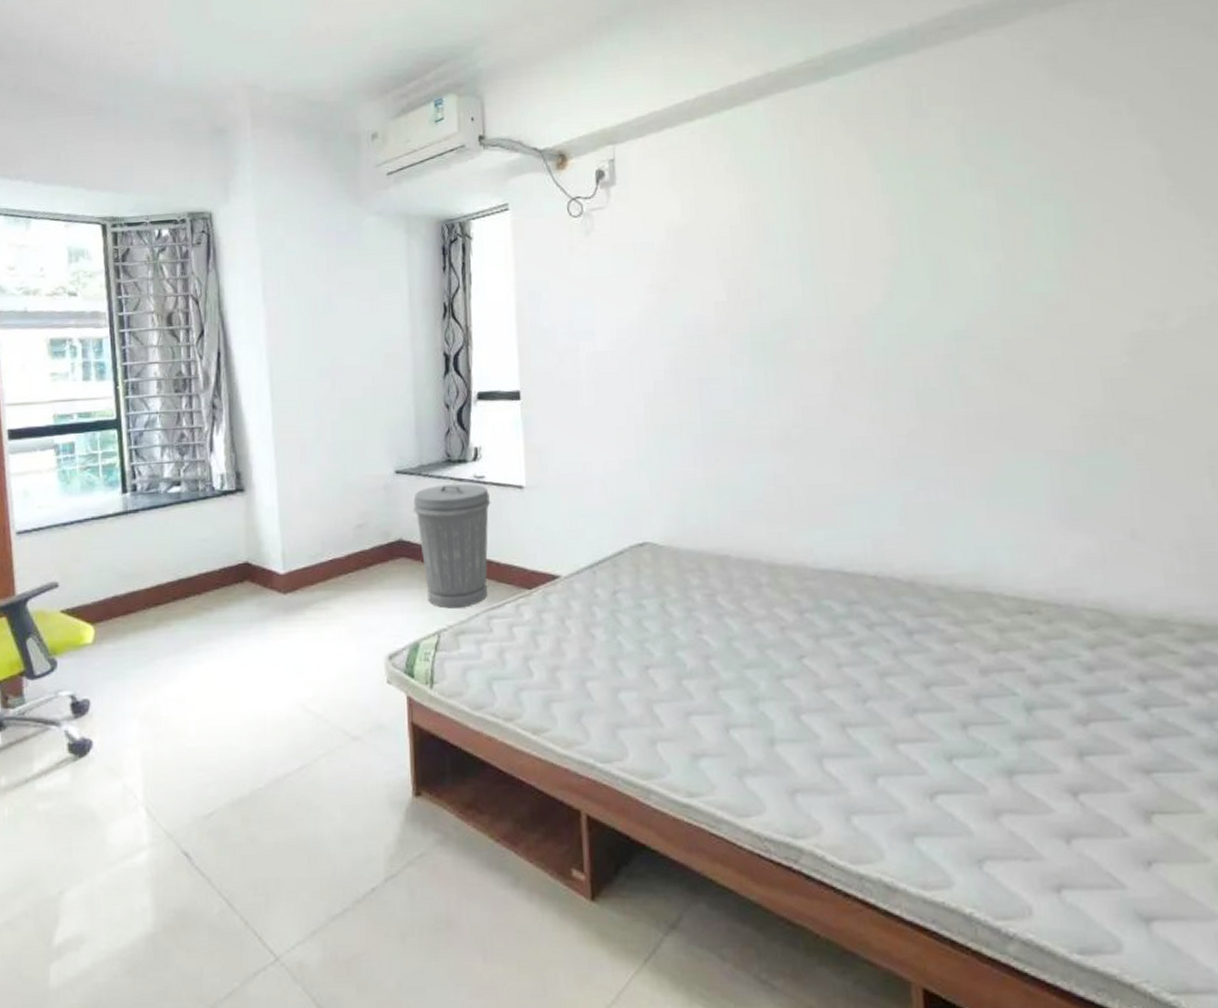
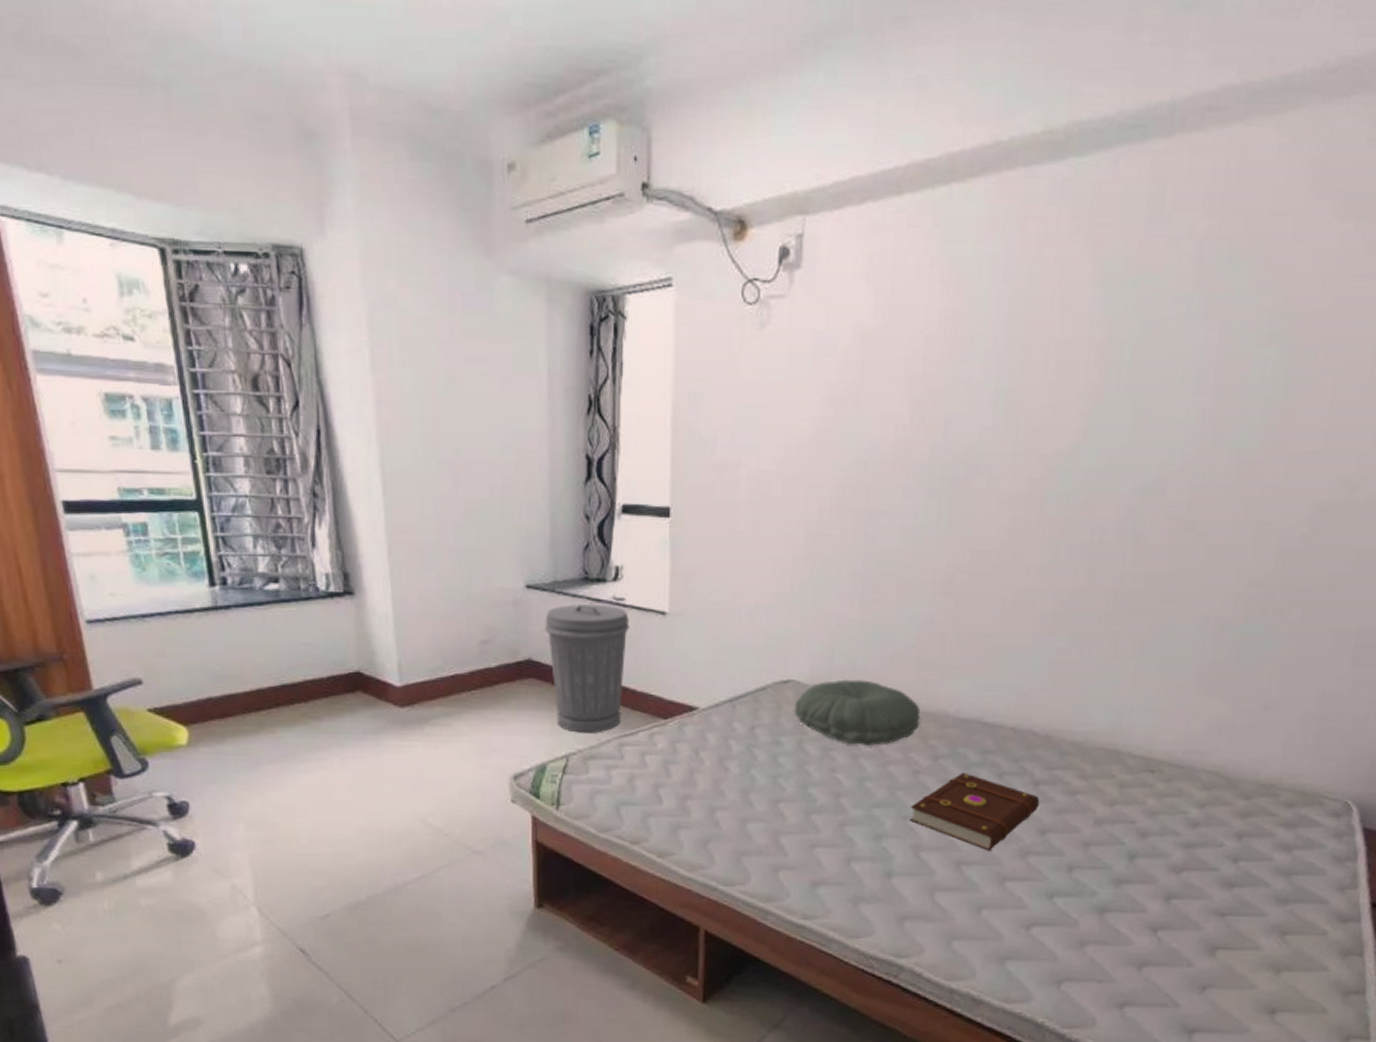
pillow: none [652,537,779,604] -> present [794,679,921,745]
book: none [782,626,918,710] -> present [909,772,1040,851]

